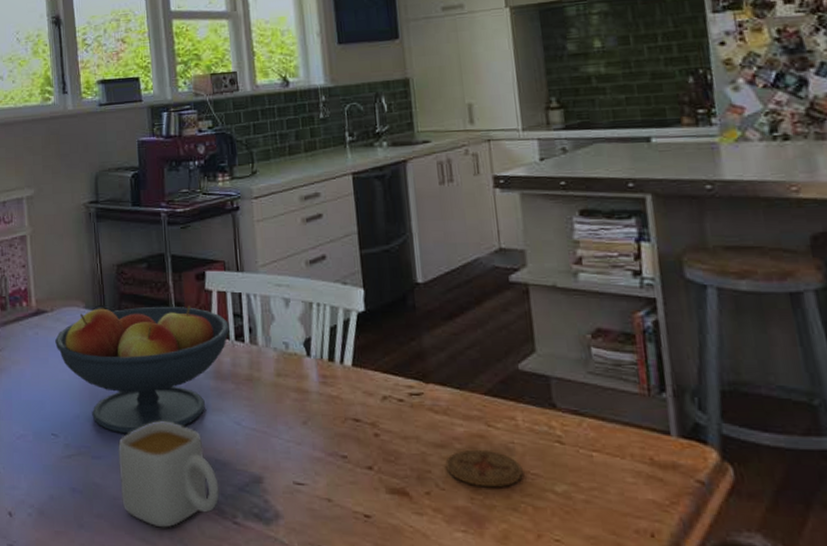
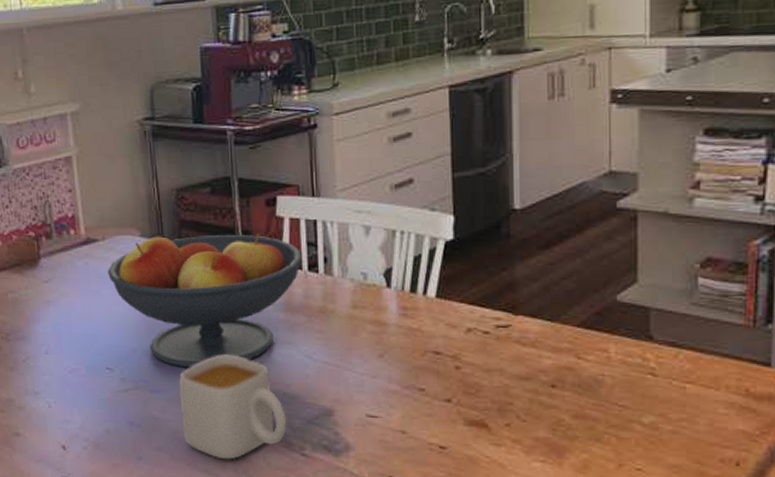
coaster: present [444,449,523,488] -> none [528,381,610,420]

